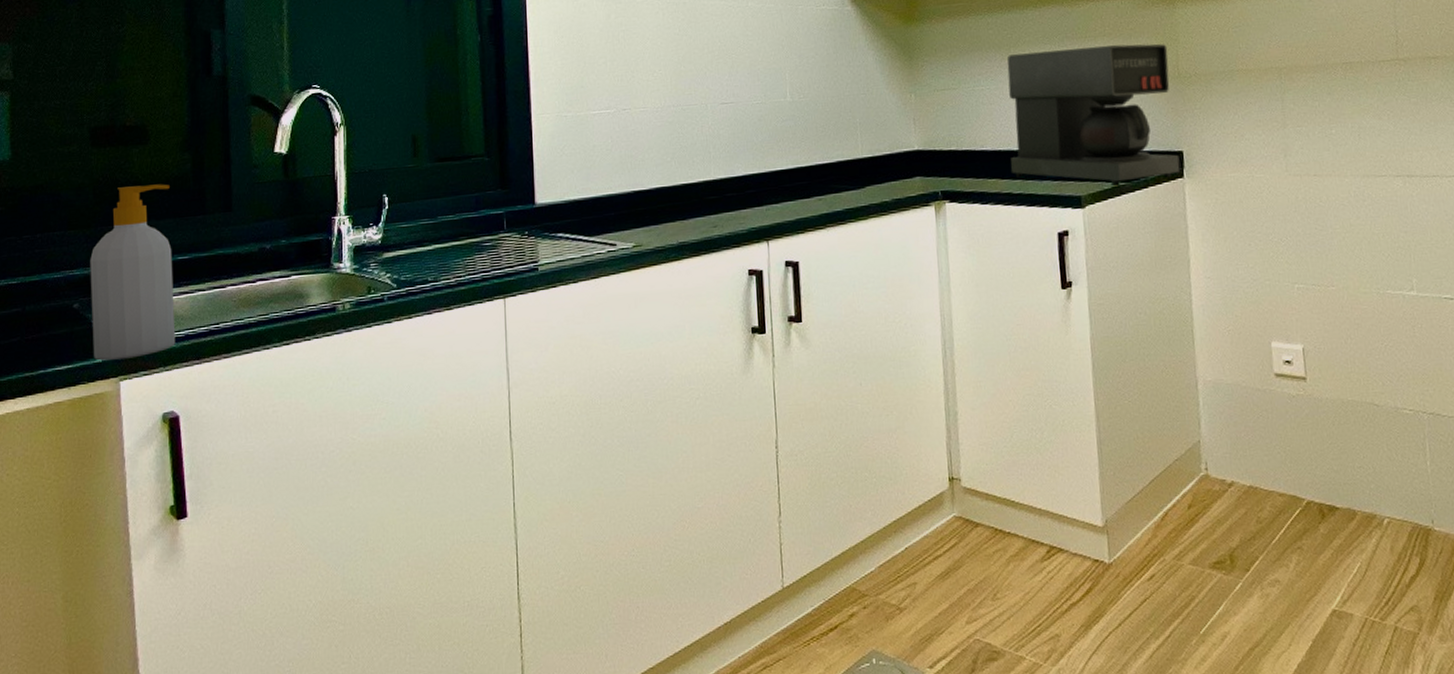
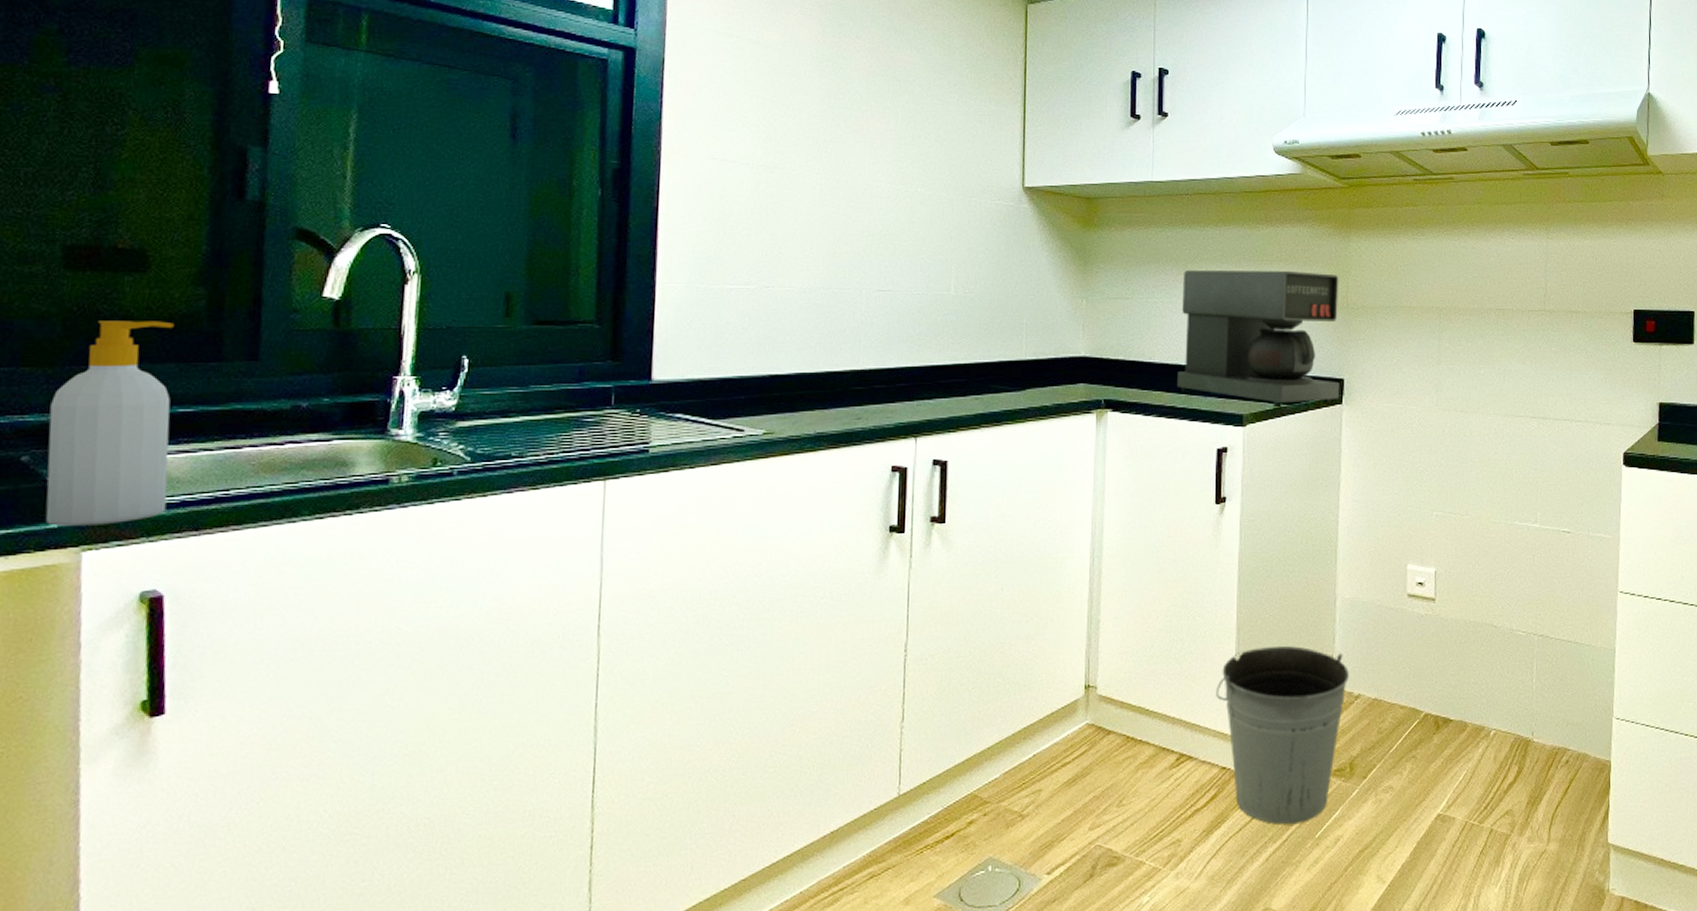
bucket: none [1080,432,1220,620] -> present [1216,645,1349,824]

